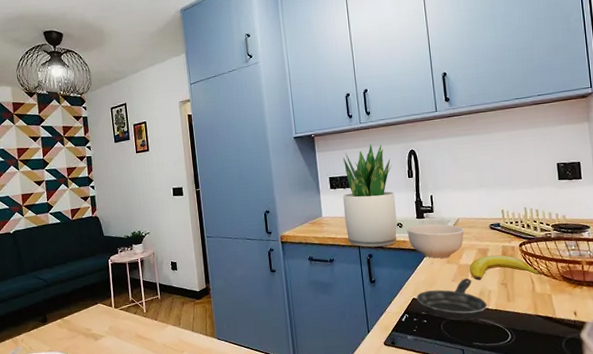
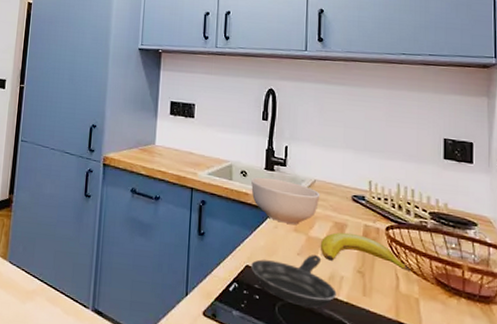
planter: present [342,144,397,248] -> none [180,73,246,196]

